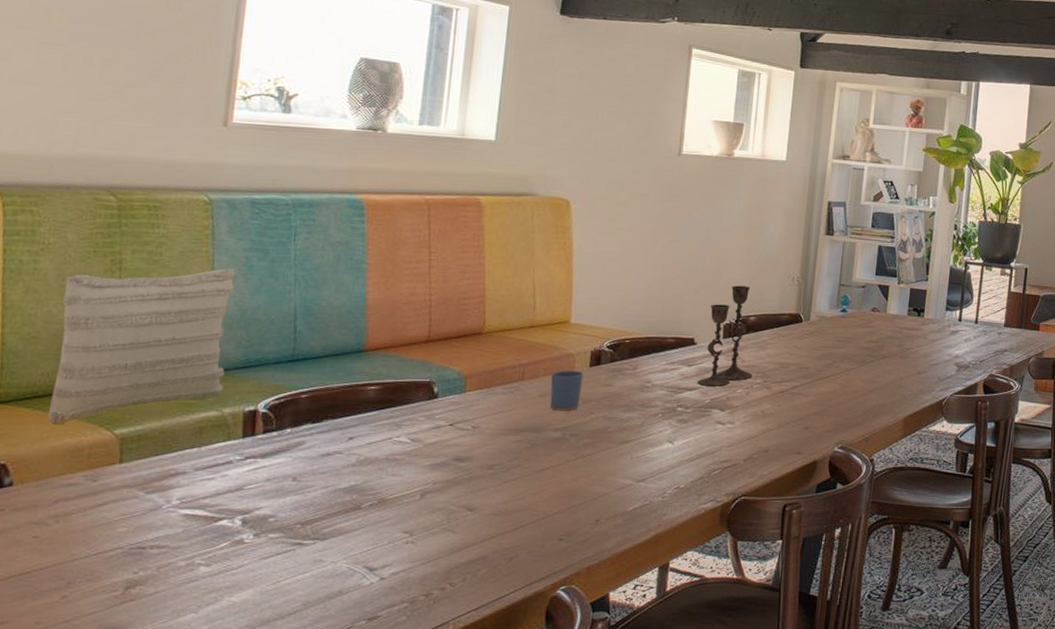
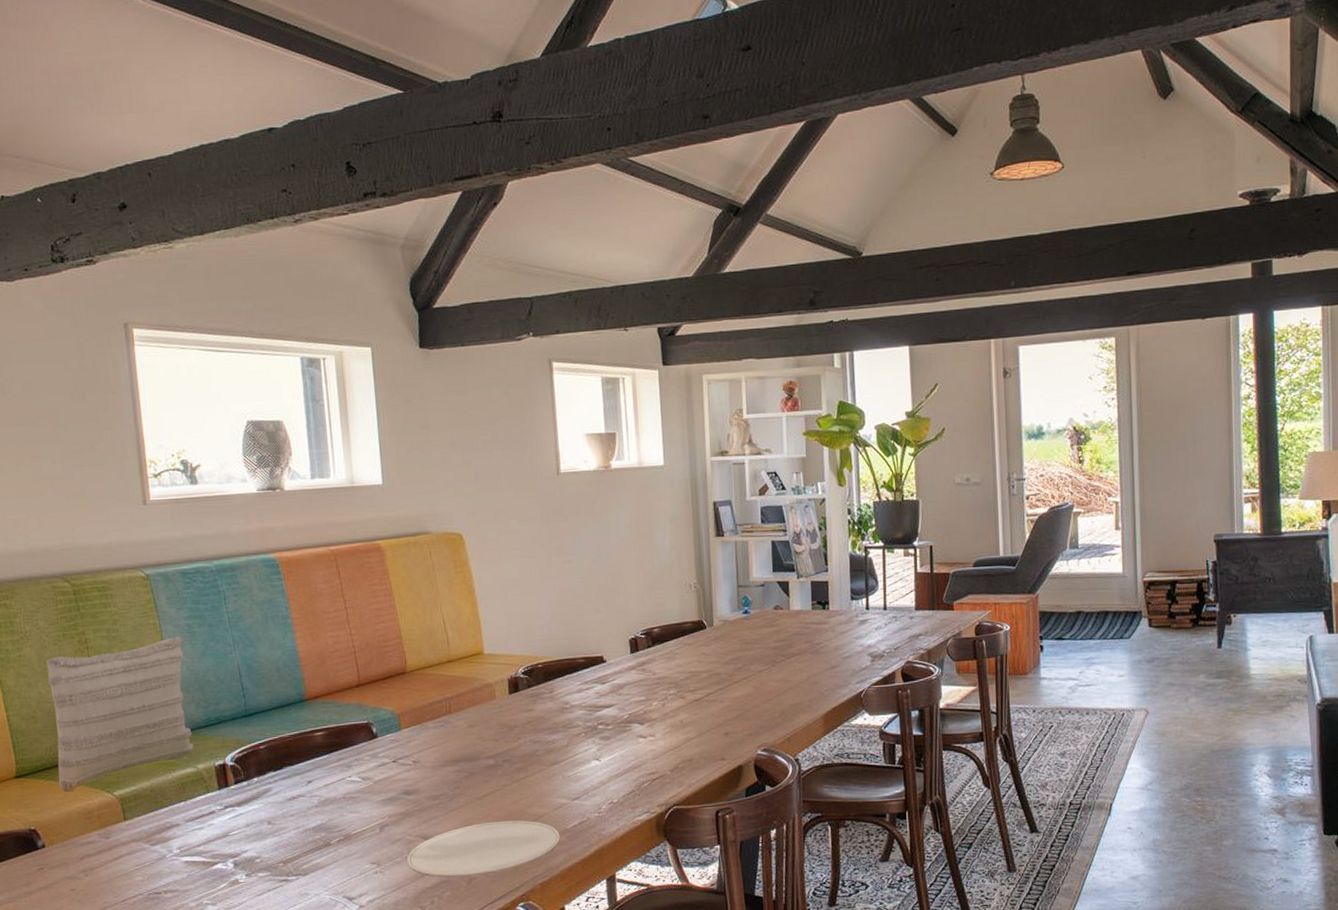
plate: none [444,497,618,554] -> present [406,820,560,878]
mug: present [550,370,584,411] -> none [475,699,506,740]
candlestick: present [697,285,753,386] -> none [613,598,666,702]

